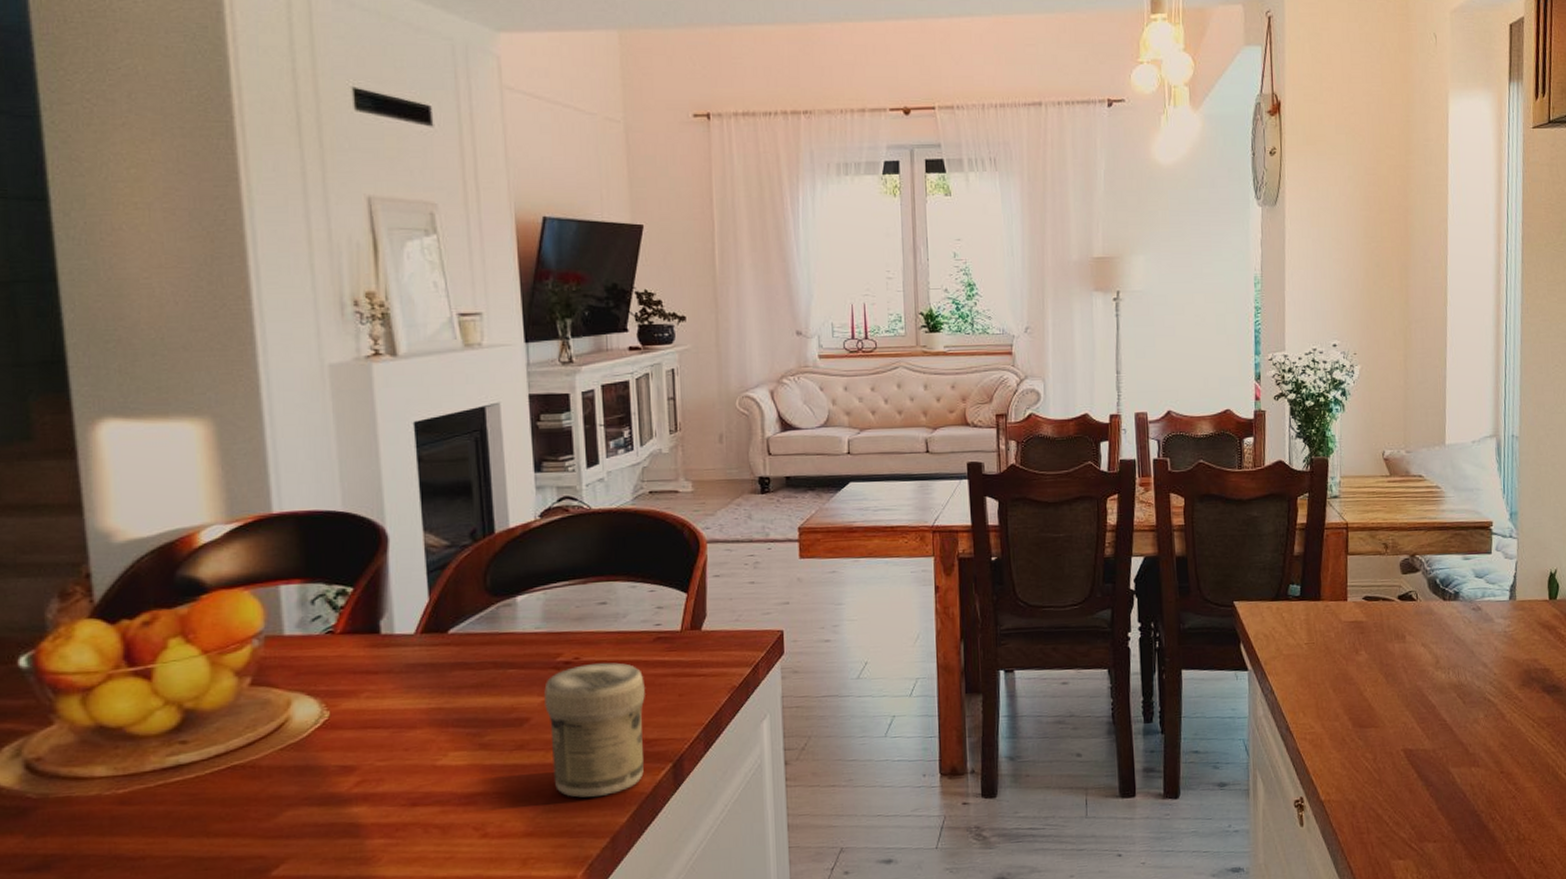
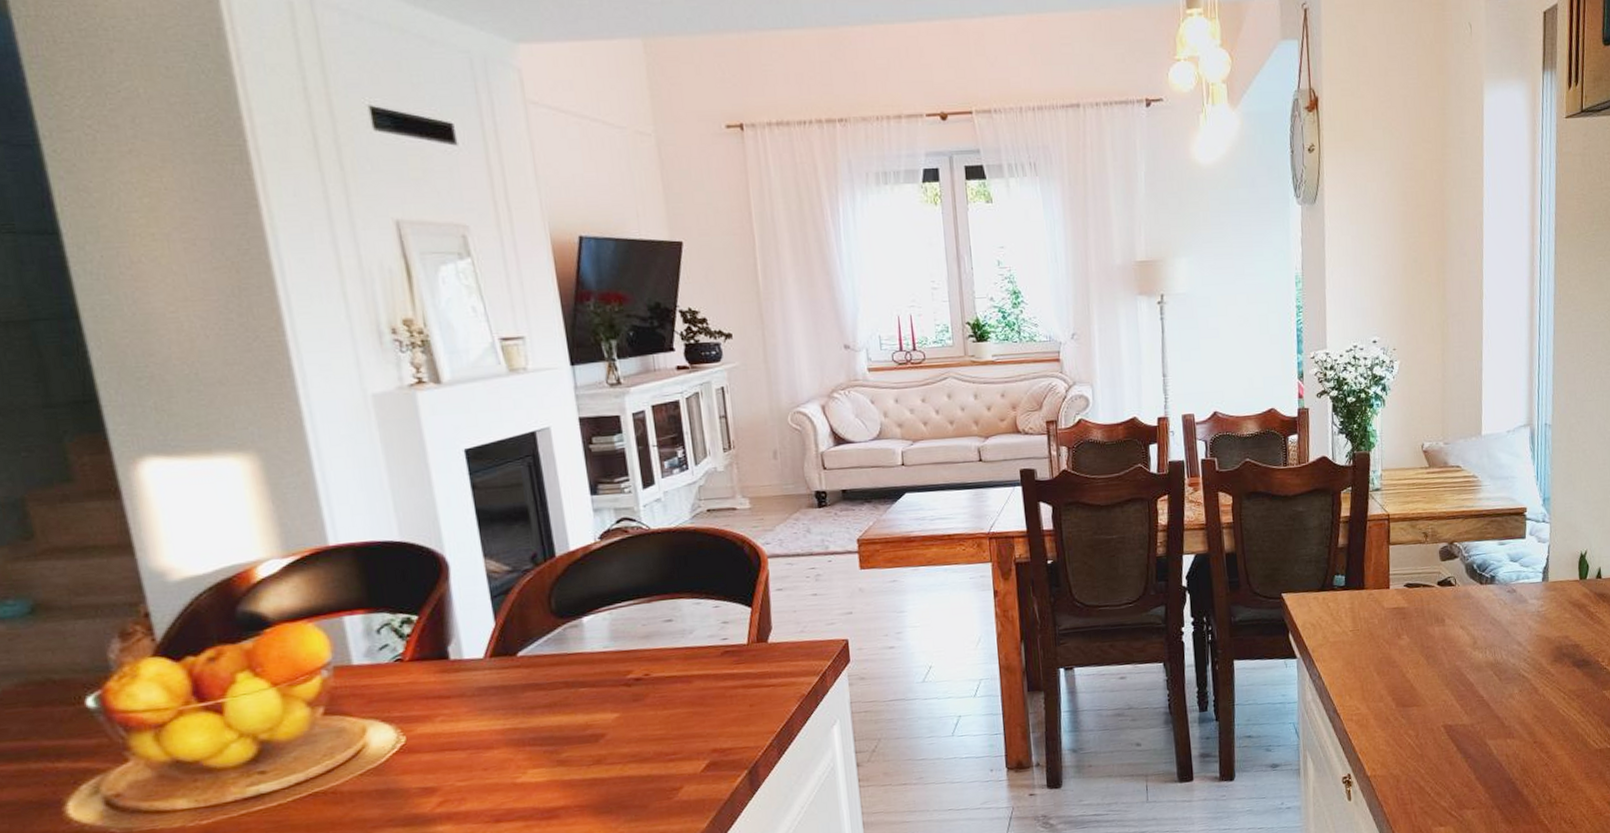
jar: present [544,662,645,798] -> none [617,677,721,807]

